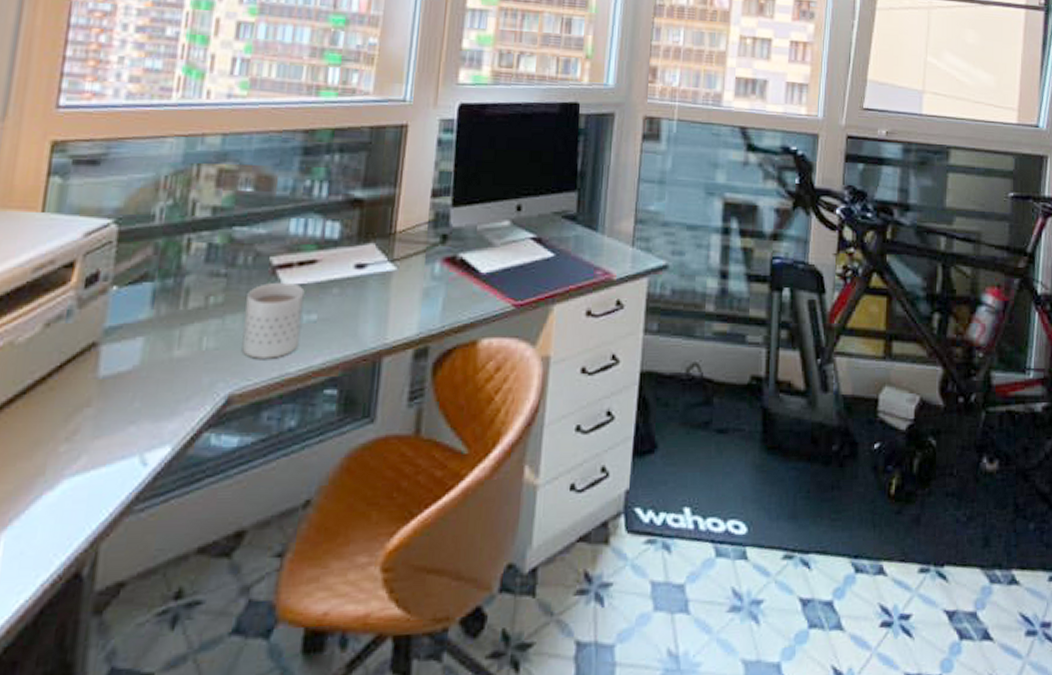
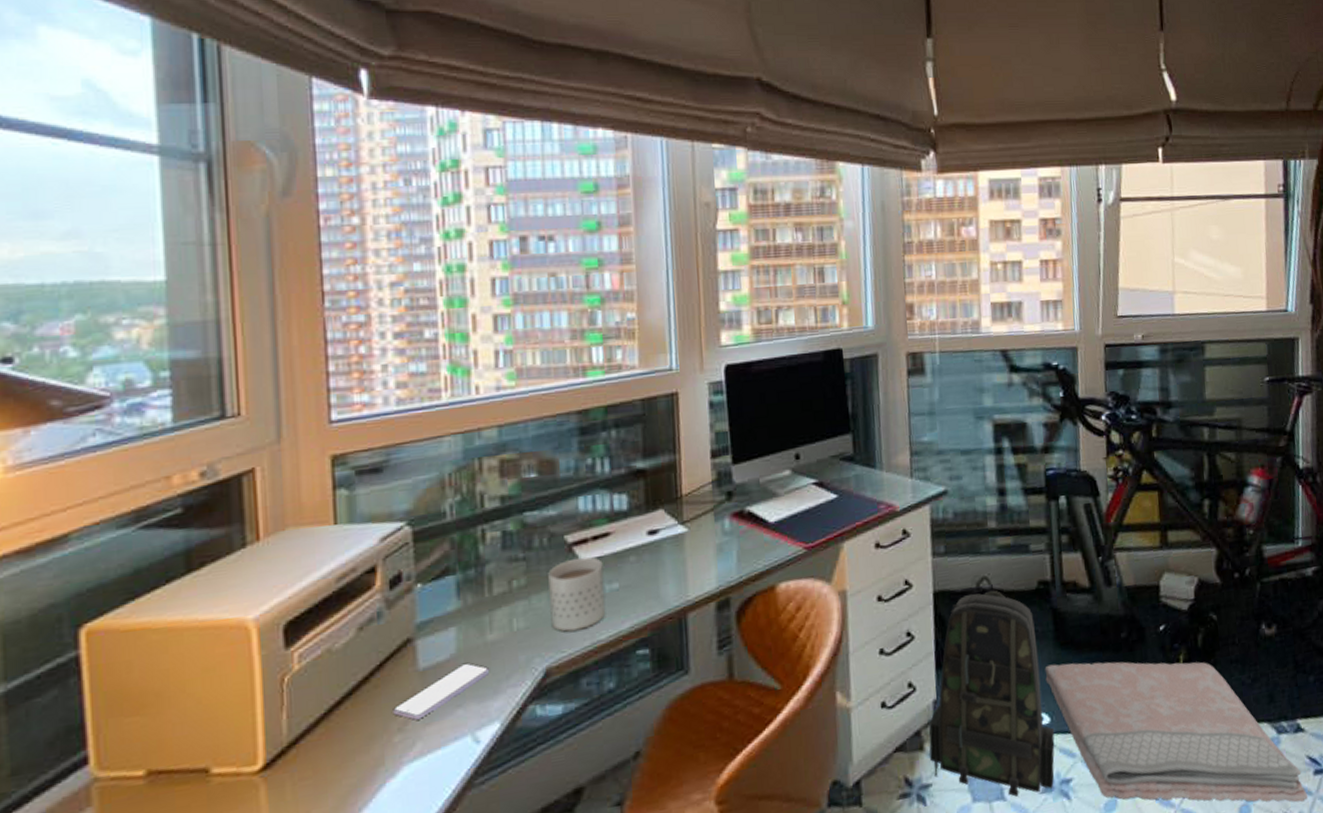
smartphone: none [63,377,171,431] -> present [393,662,490,720]
backpack: none [614,378,749,611] -> present [928,590,1055,797]
towel: none [747,469,1016,665] -> present [1044,661,1308,803]

